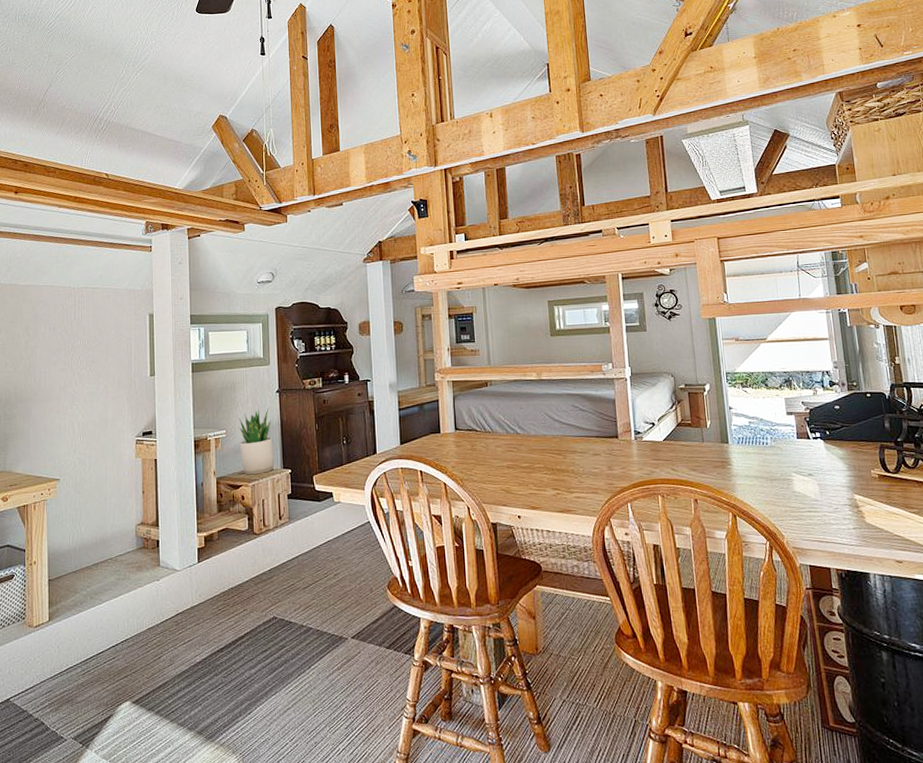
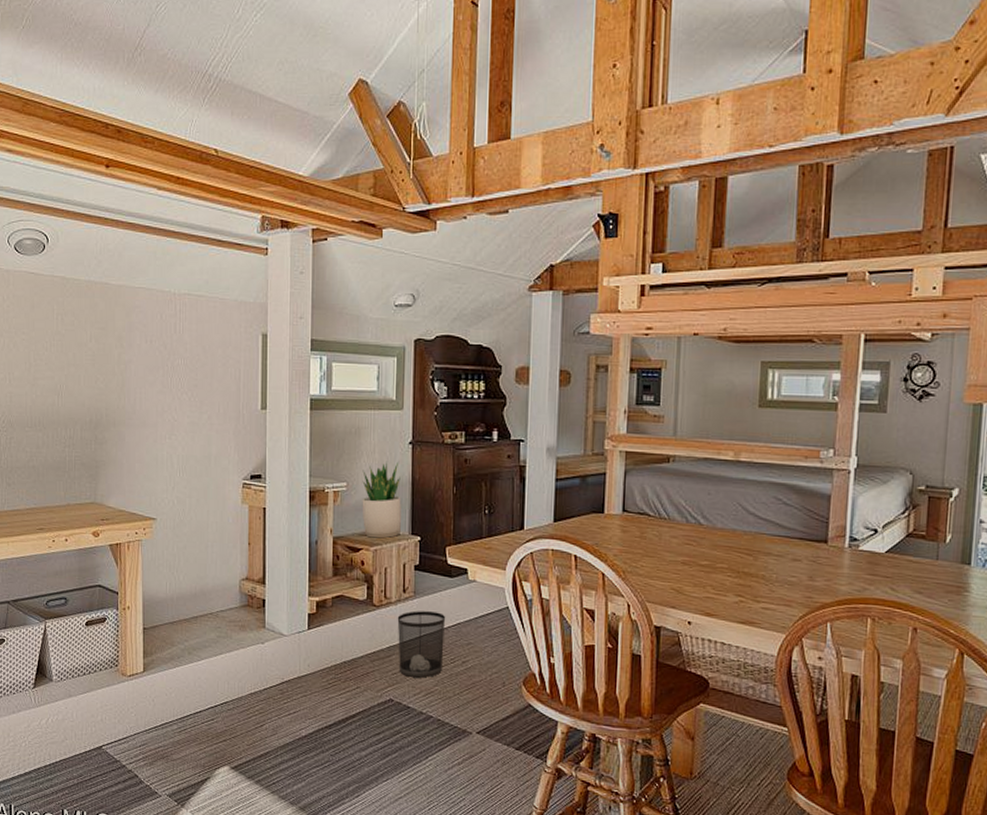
waste bin: none [275,533,318,594] -> present [397,611,446,678]

